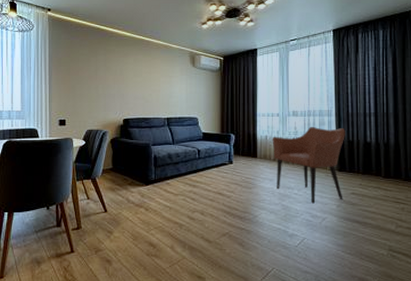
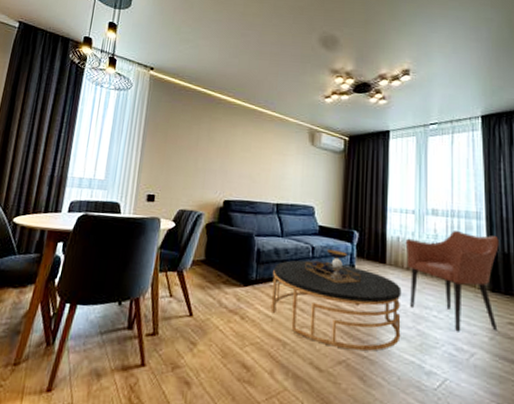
coffee table: none [168,151,270,225] -> present [270,249,402,351]

